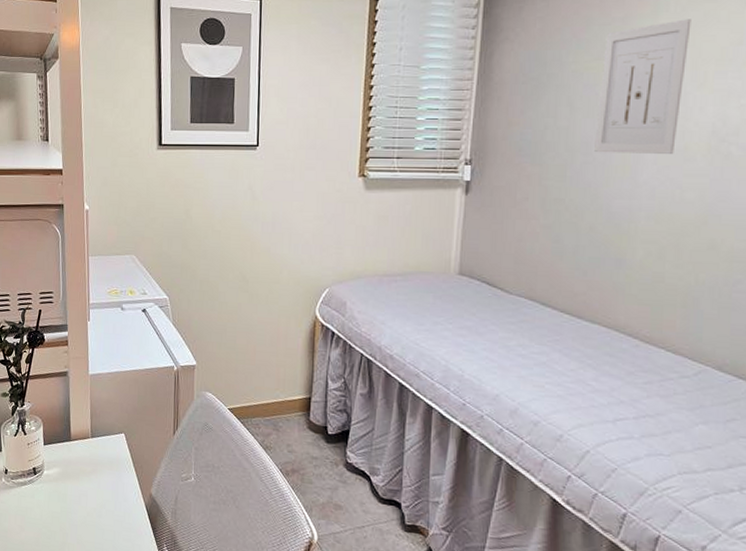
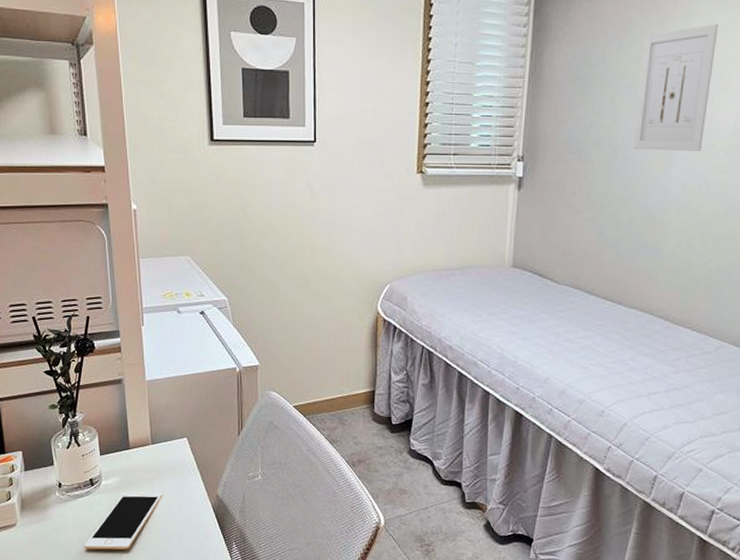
cell phone: none [24,483,99,542] -> present [83,491,163,550]

